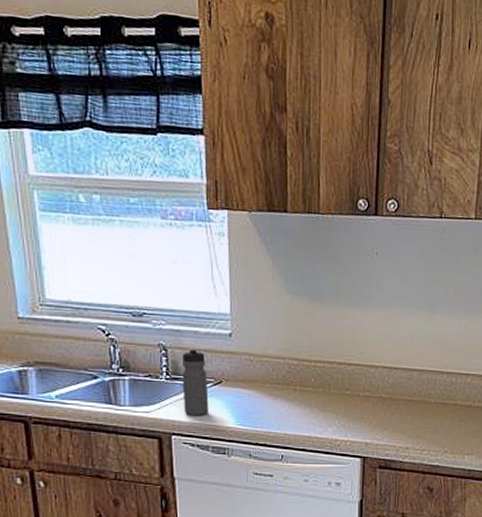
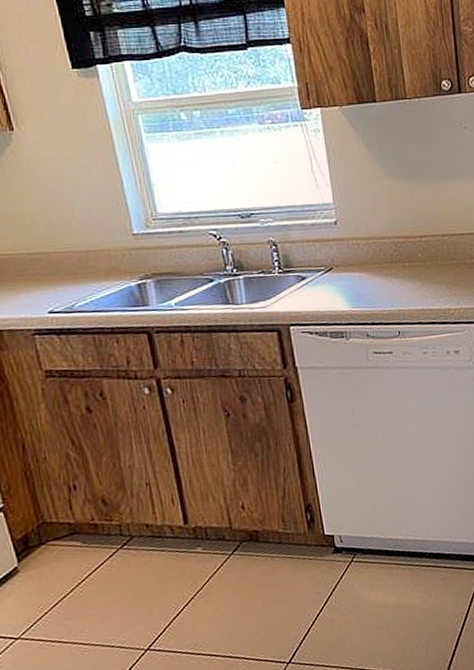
water bottle: present [182,348,209,416] -> none [292,240,323,305]

